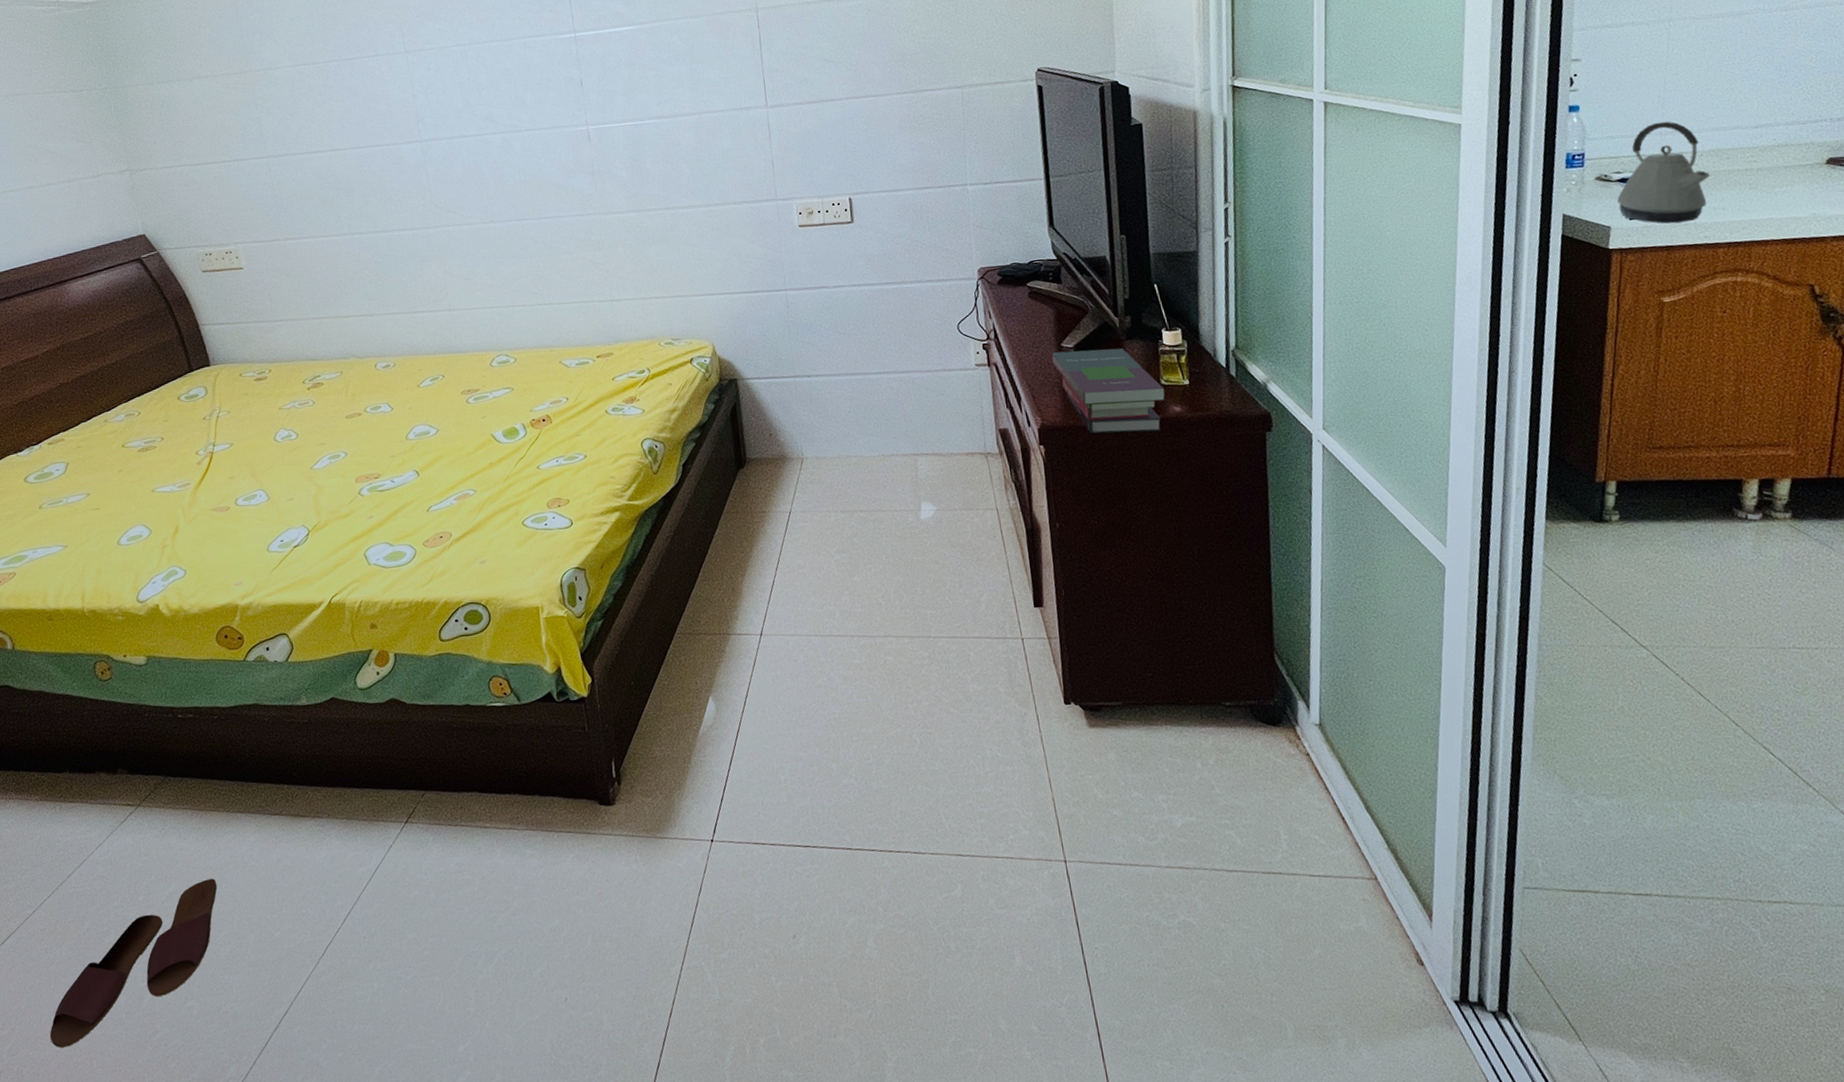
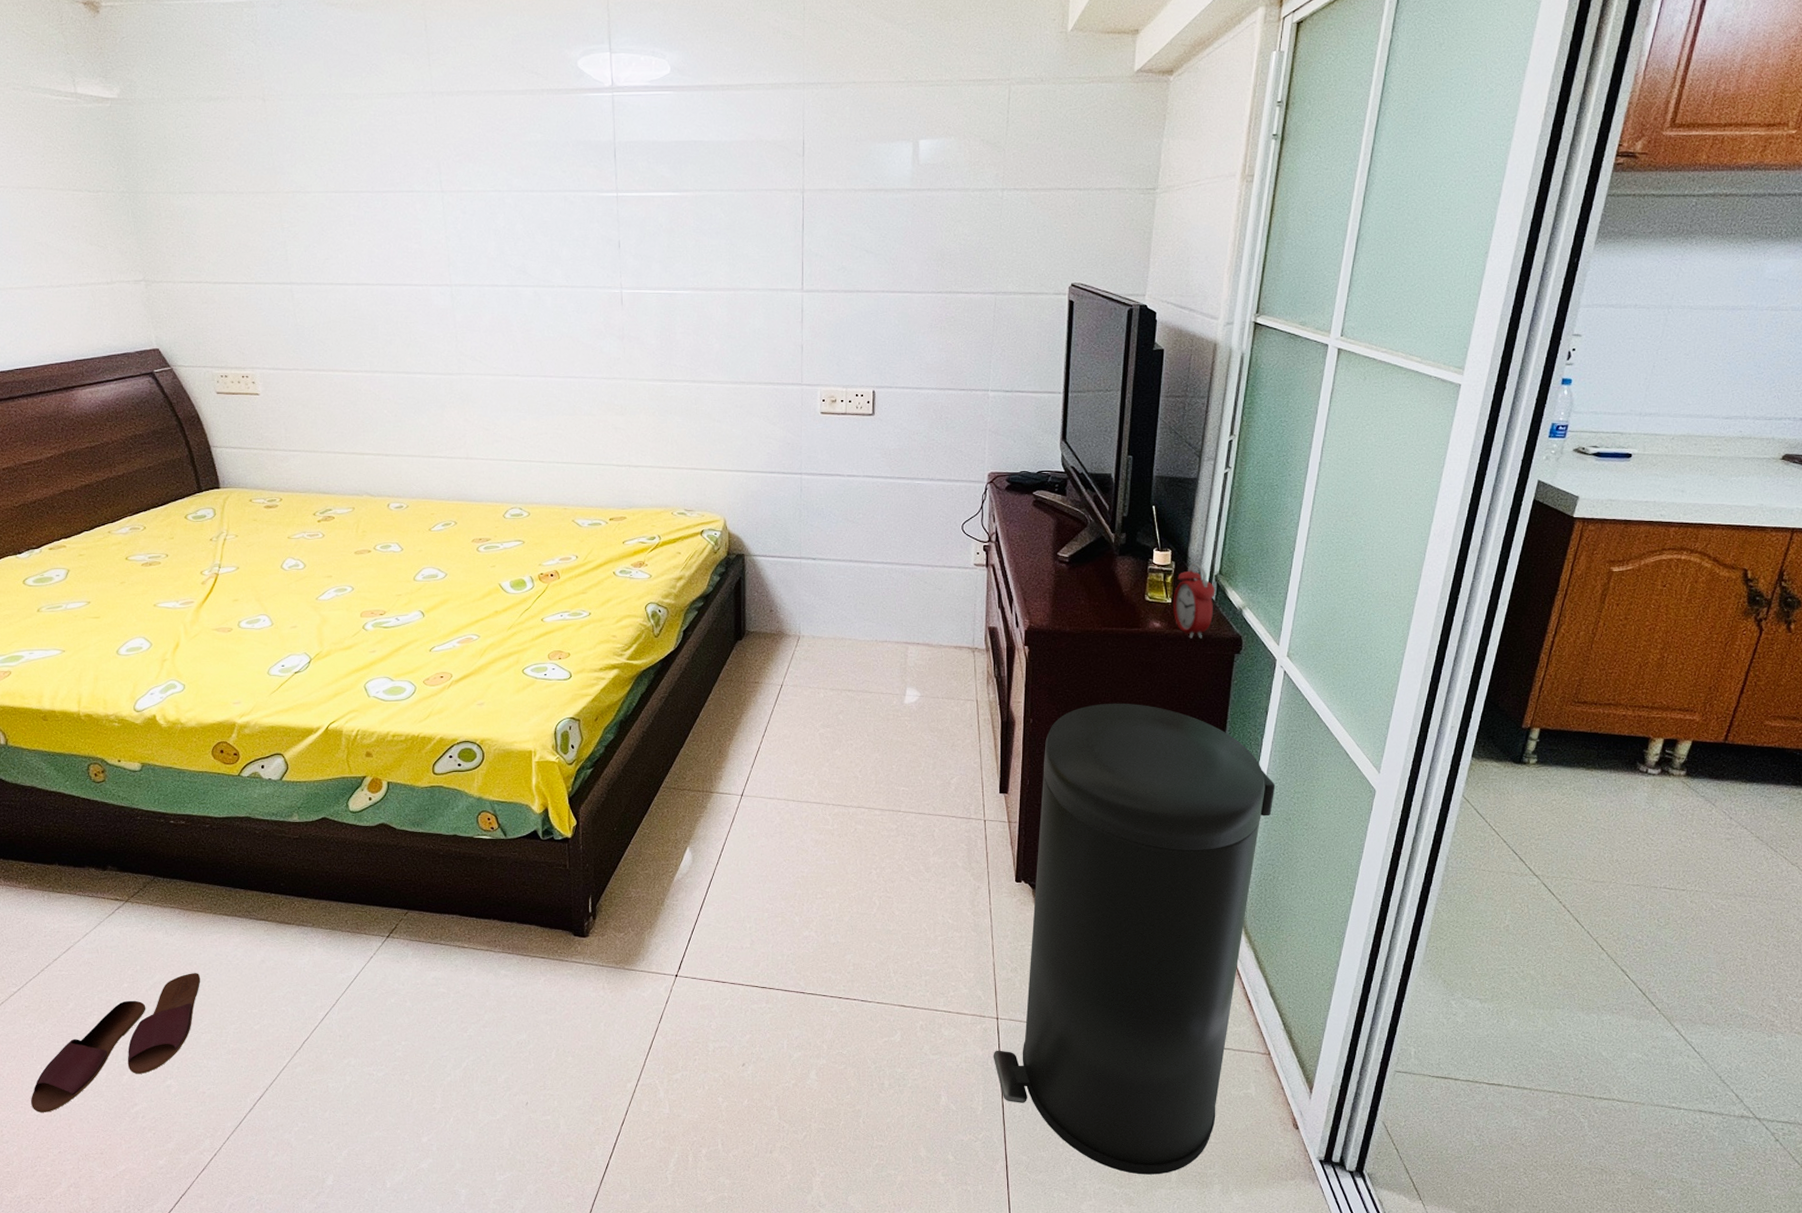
books: present [1051,348,1165,434] -> none [1047,559,1147,644]
pedal bin: none [1066,496,1334,1033] -> present [993,703,1276,1175]
alarm clock: none [1190,339,1236,421] -> present [1172,562,1215,639]
kettle: present [1616,121,1711,224] -> none [1588,403,1677,500]

